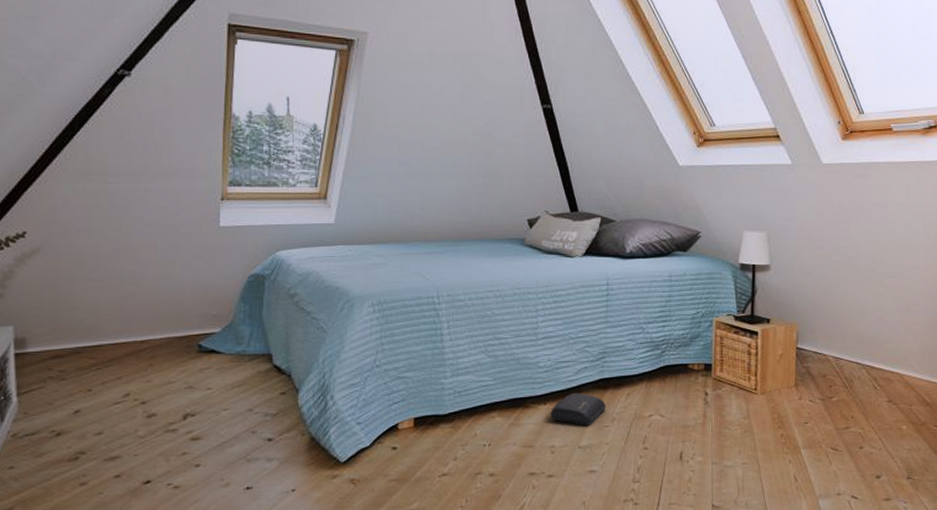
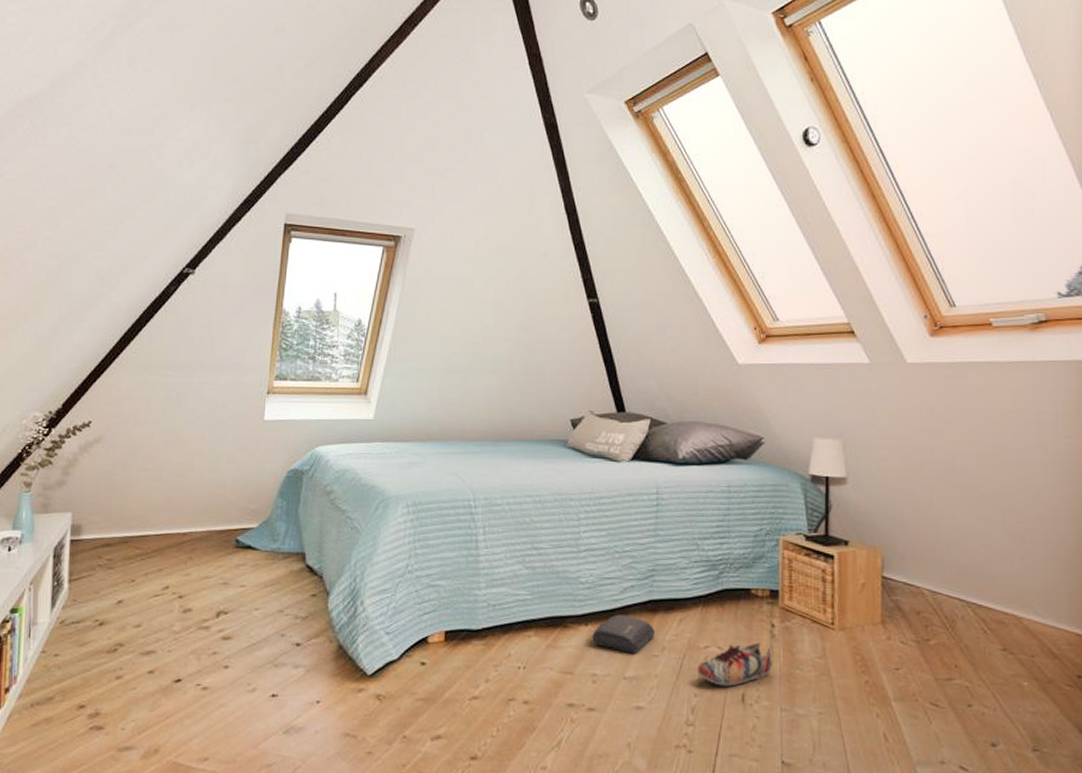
shoe: none [642,409,706,448] -> present [697,642,772,687]

